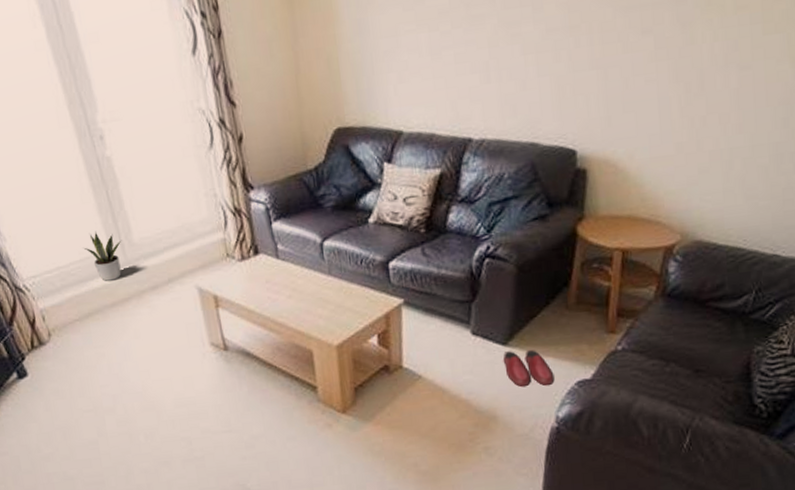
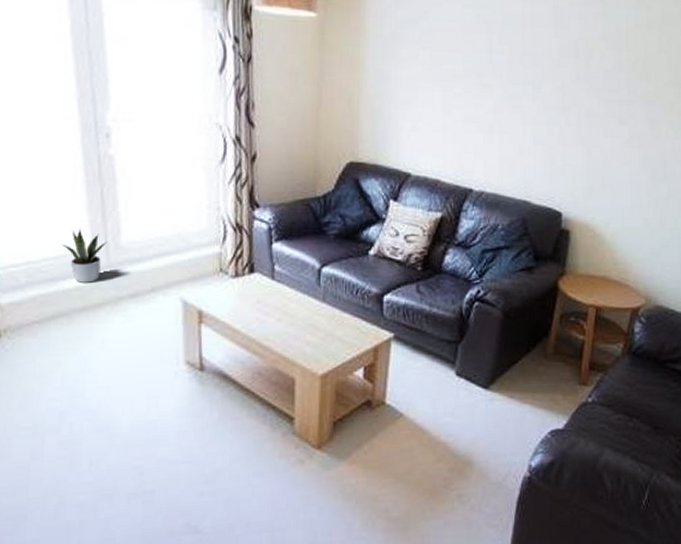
slippers: present [503,349,553,388] -> none [483,395,529,434]

